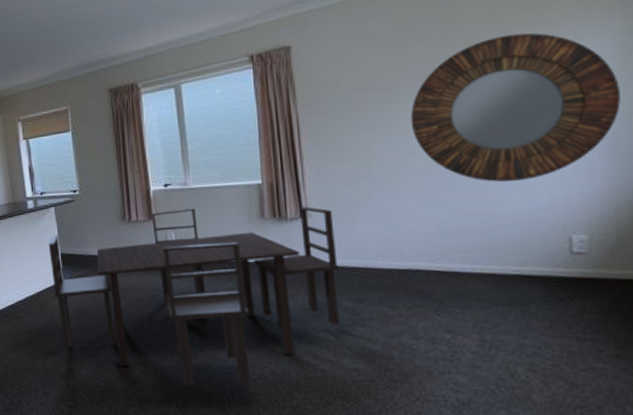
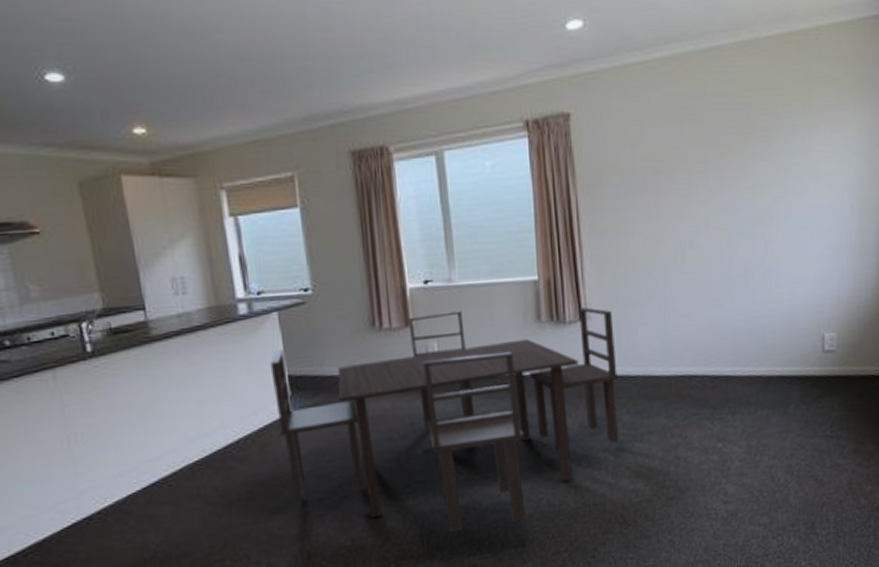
home mirror: present [410,33,621,182] -> none [689,120,865,279]

